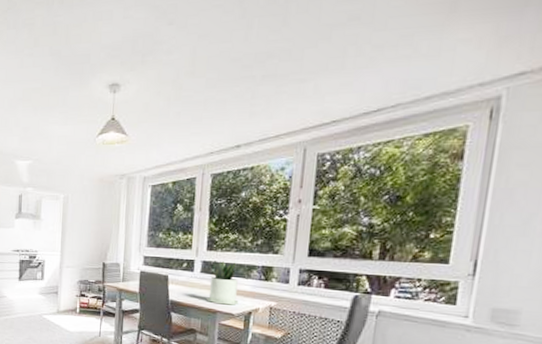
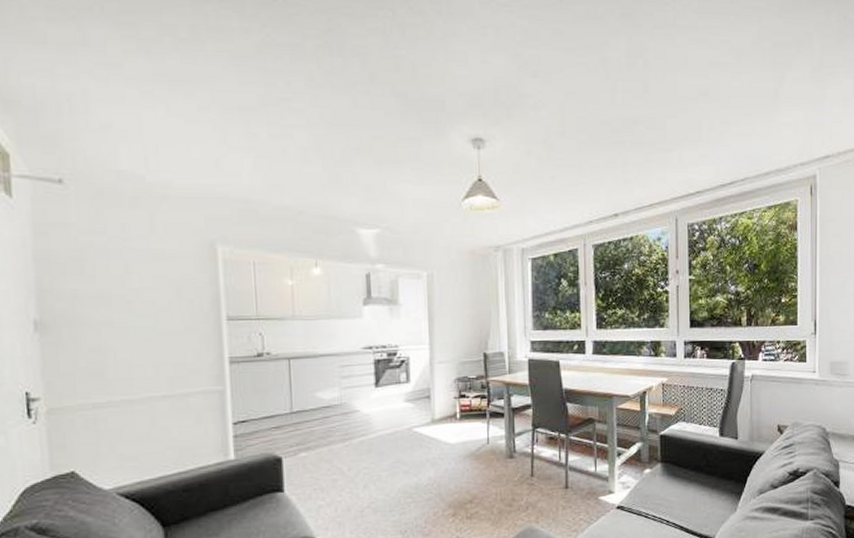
planter: present [207,261,239,305] -> none [602,339,633,387]

